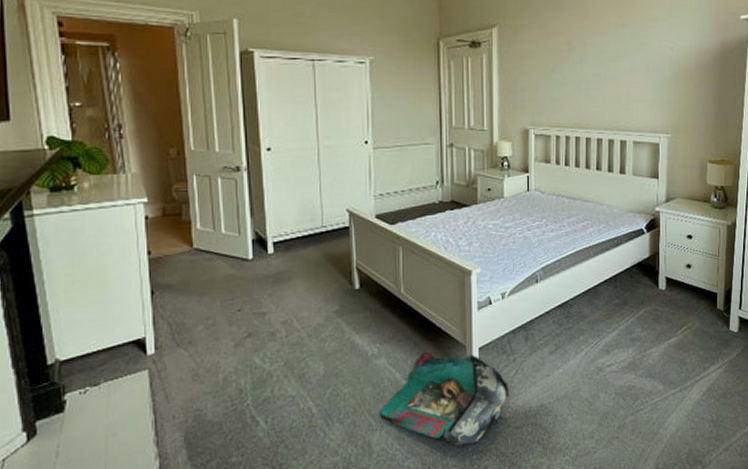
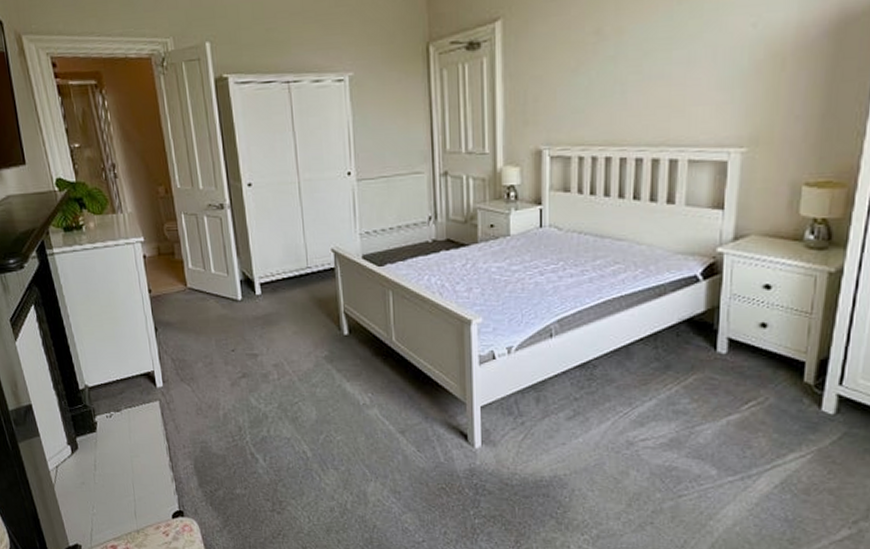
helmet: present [379,351,510,446] -> none [373,405,517,508]

